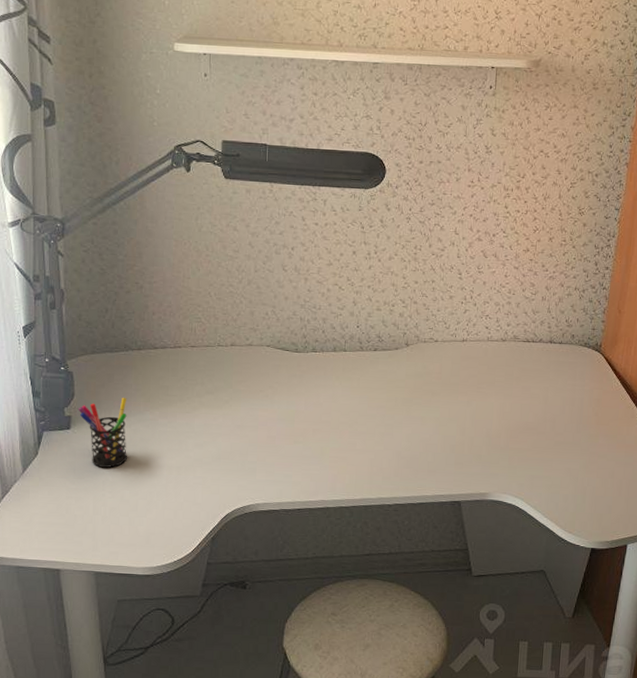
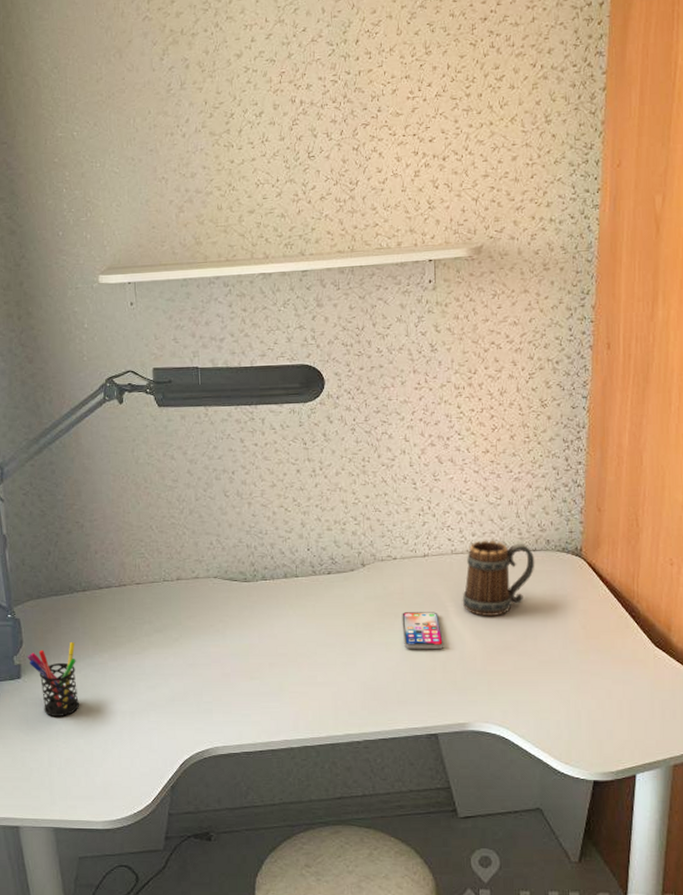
smartphone: none [437,390,474,425] -> present [402,612,444,649]
mug: none [493,330,560,400] -> present [462,540,535,617]

